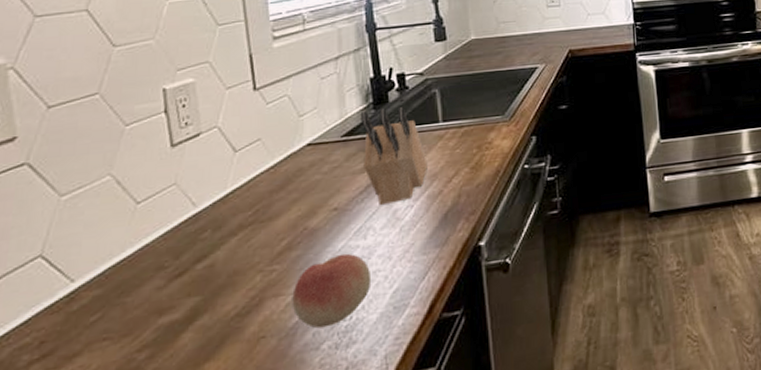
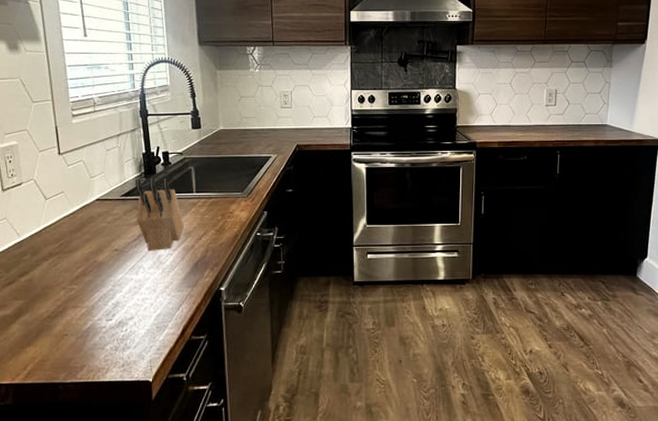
fruit: present [292,253,372,329] -> none [85,283,141,334]

